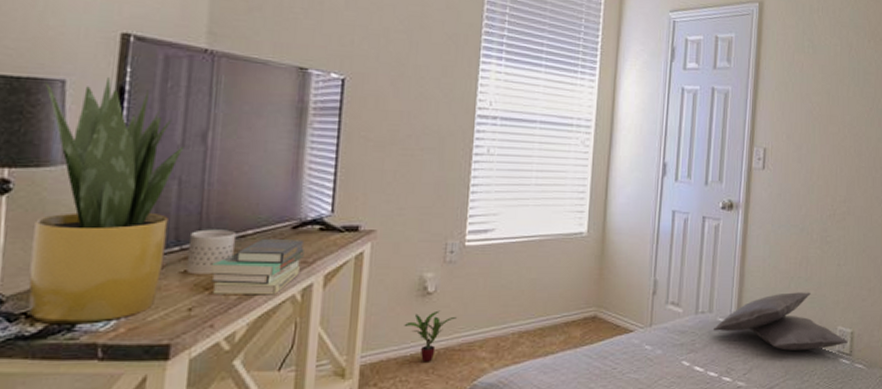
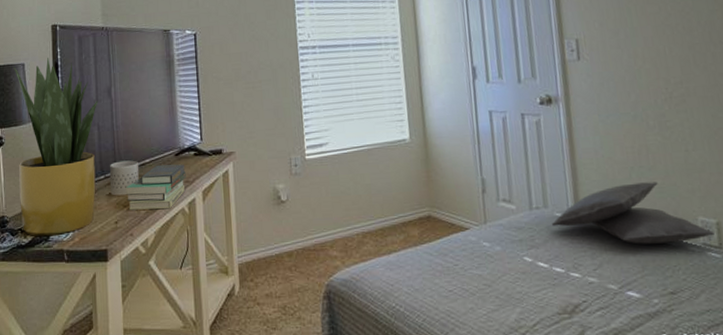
potted plant: present [404,310,456,362] -> none [267,216,308,261]

